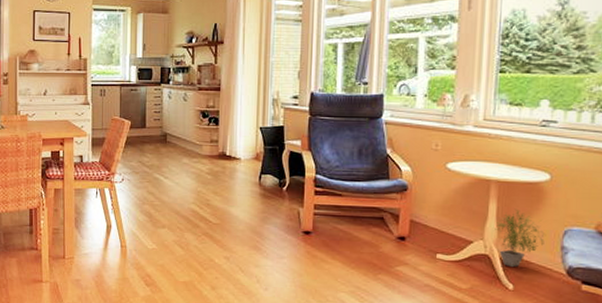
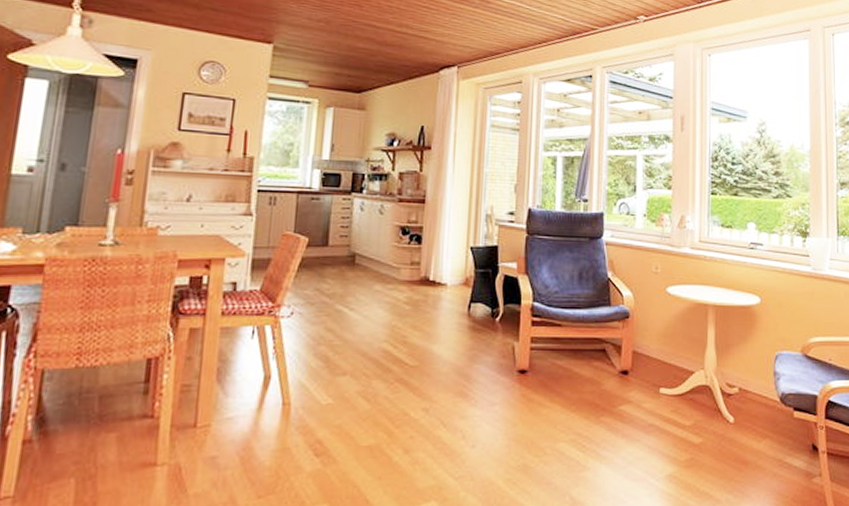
potted plant: present [494,208,545,267] -> none [714,334,759,397]

